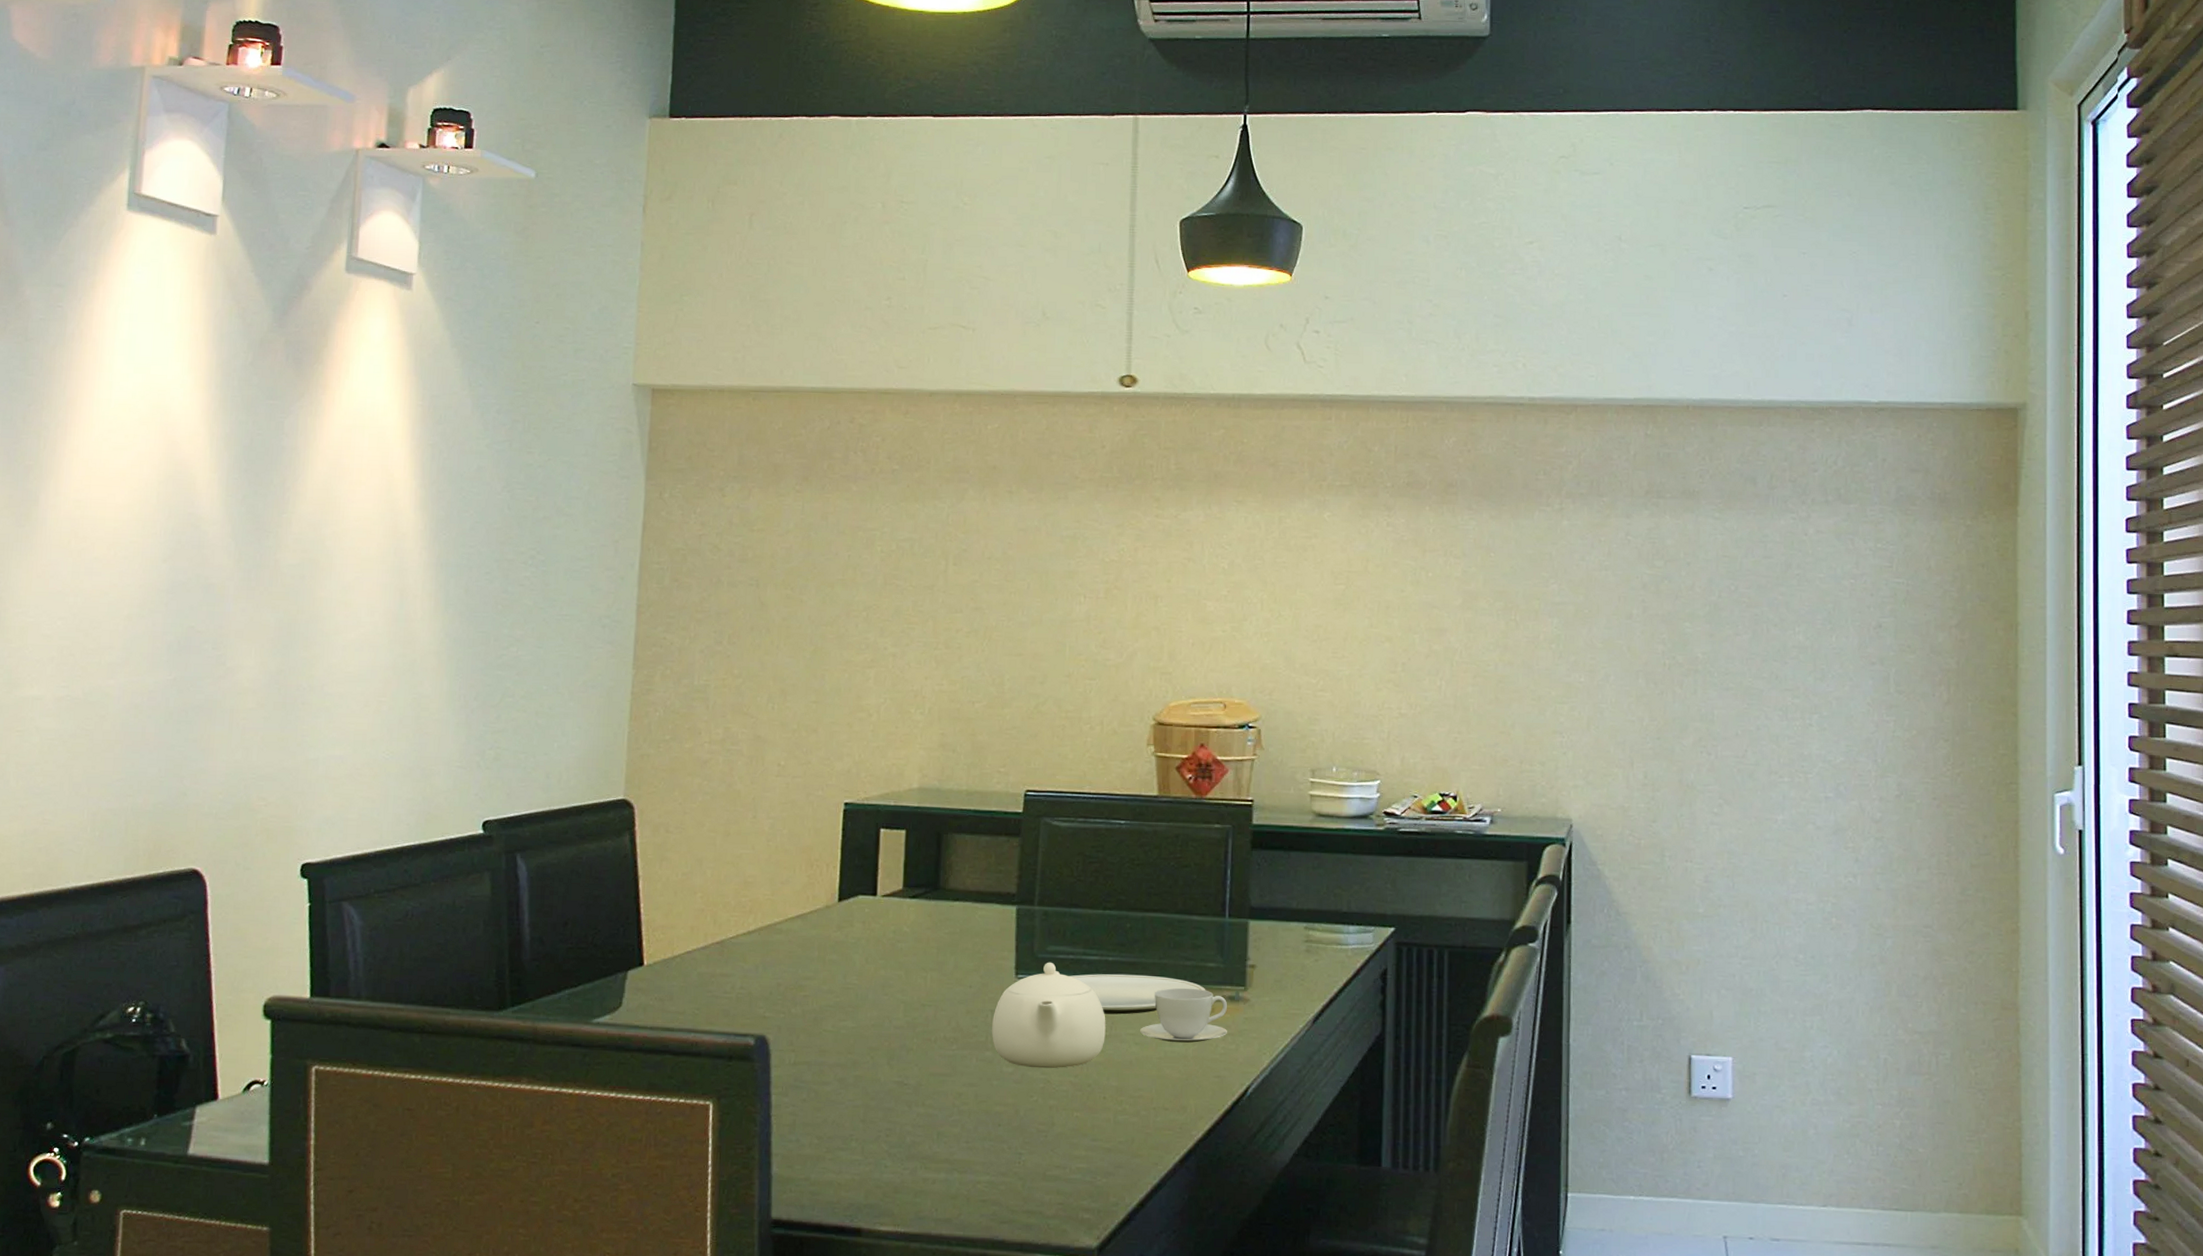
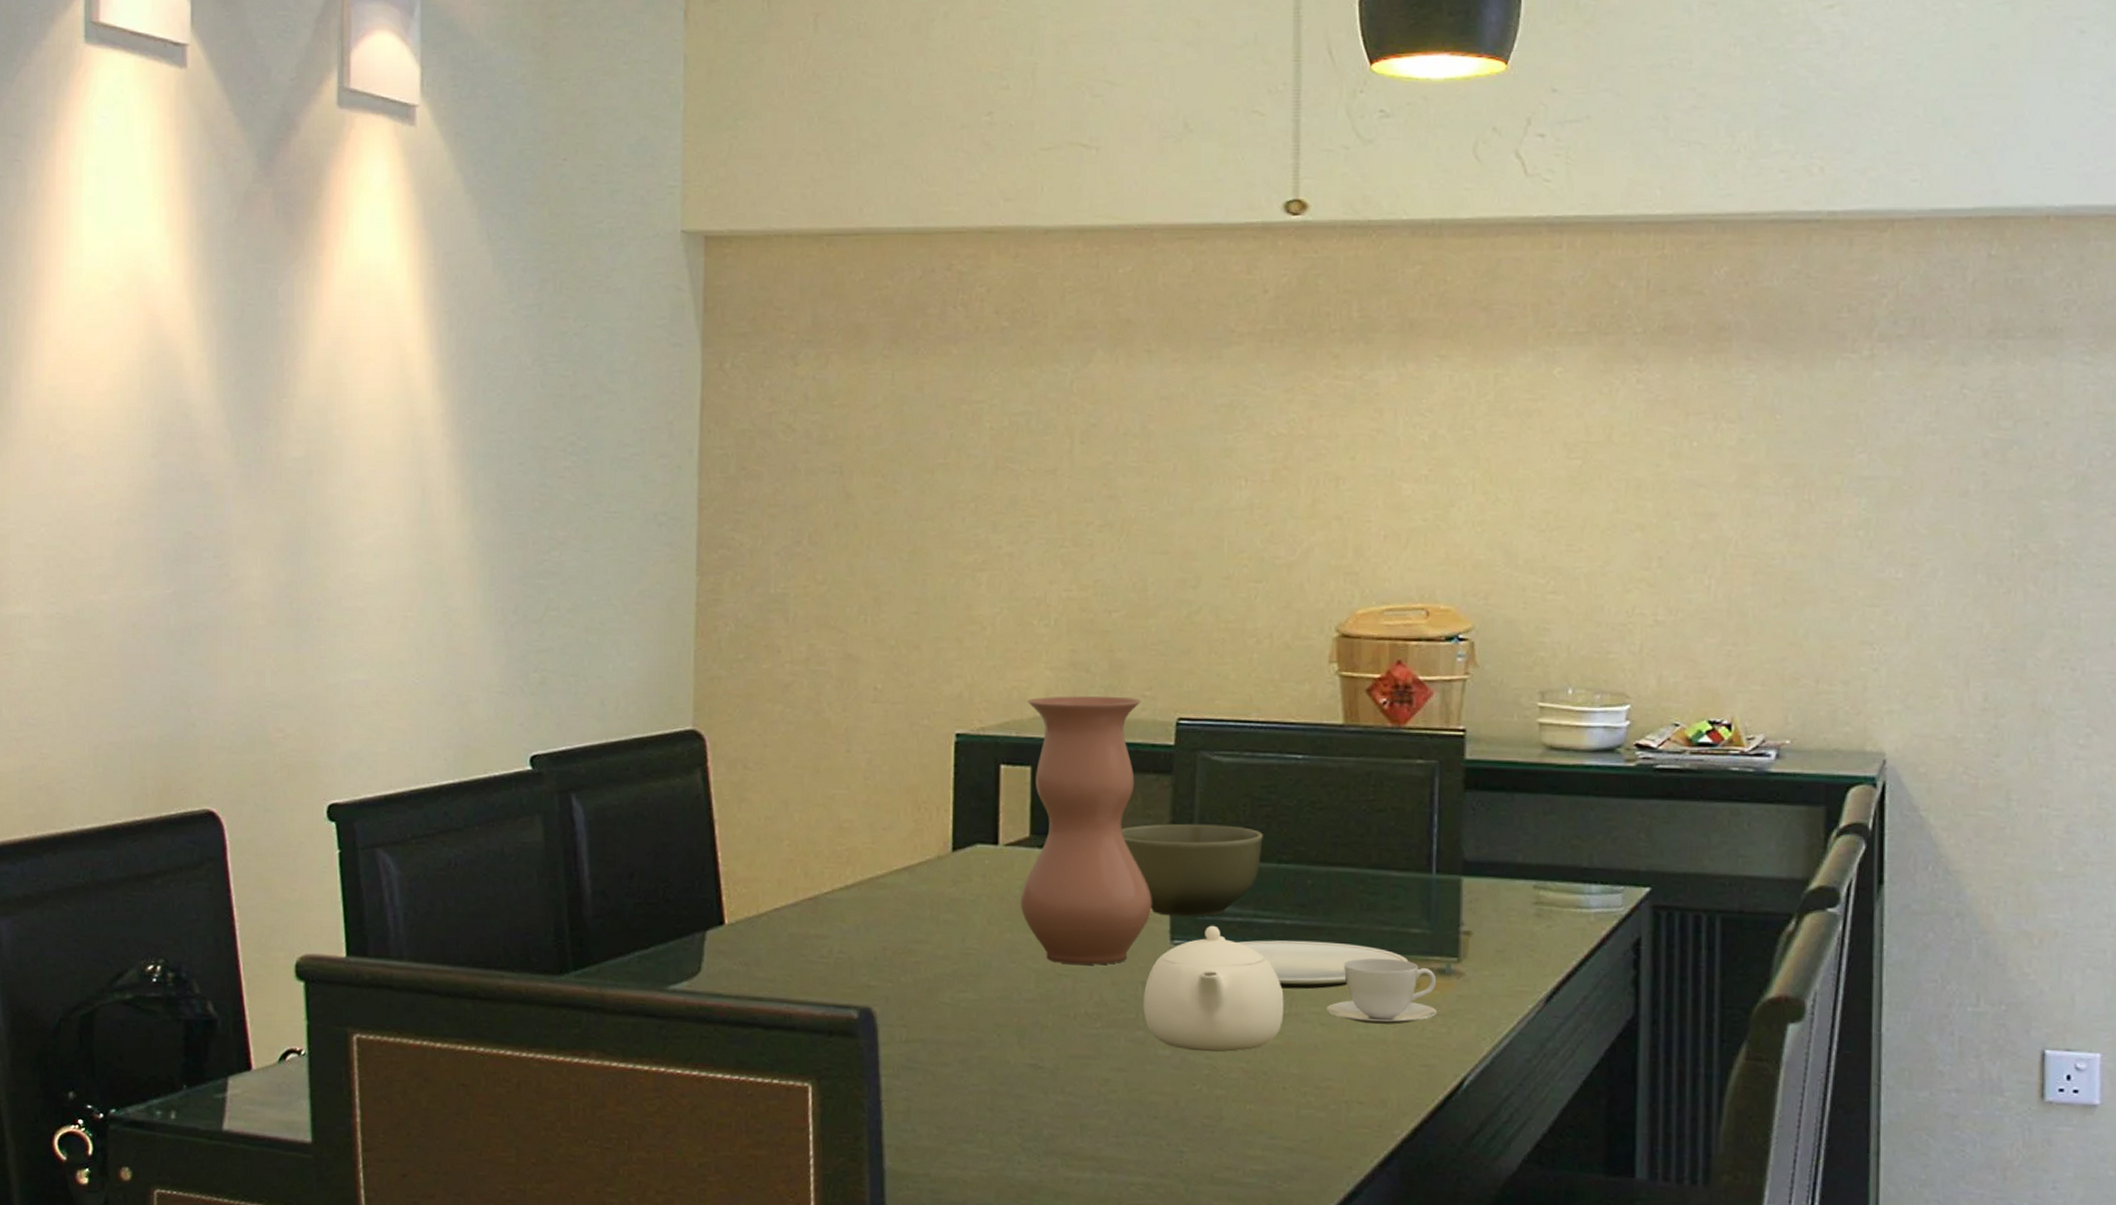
vase: none [893,771,1001,997] -> present [1021,695,1152,965]
bowl: none [977,877,1092,955] -> present [1120,823,1263,917]

